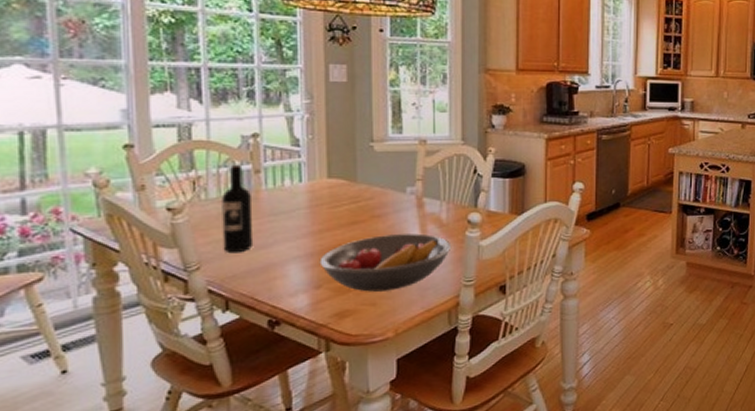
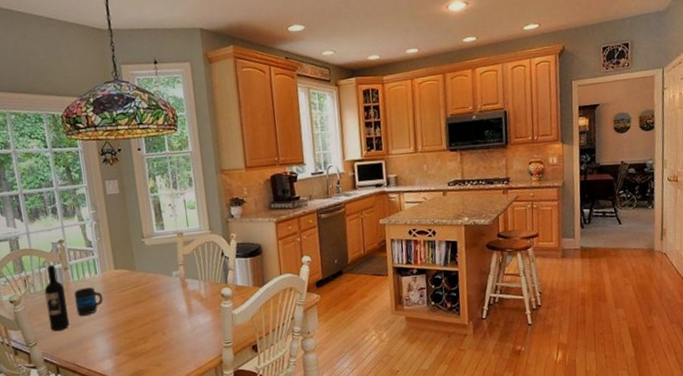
mug: none [265,199,306,235] -> present [74,287,104,316]
fruit bowl: present [319,233,452,292] -> none [116,307,212,356]

